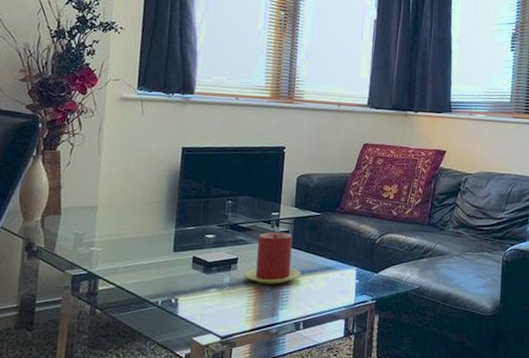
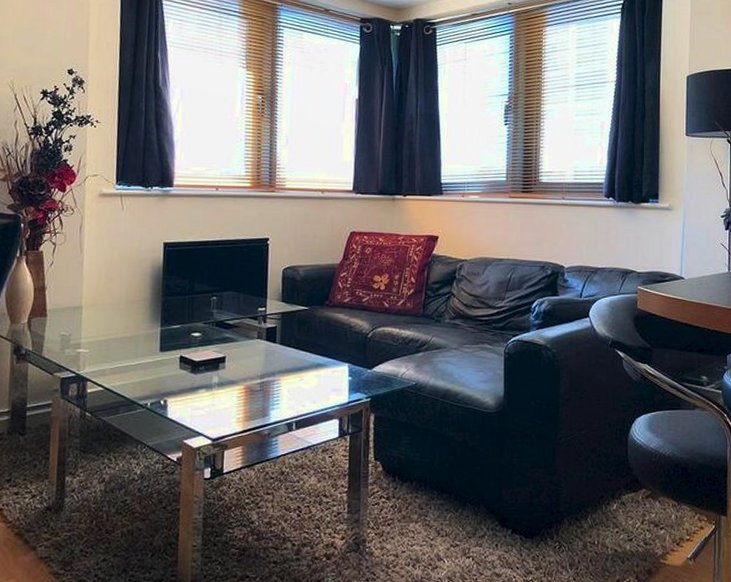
candle: present [244,231,301,285] -> none [233,328,291,384]

